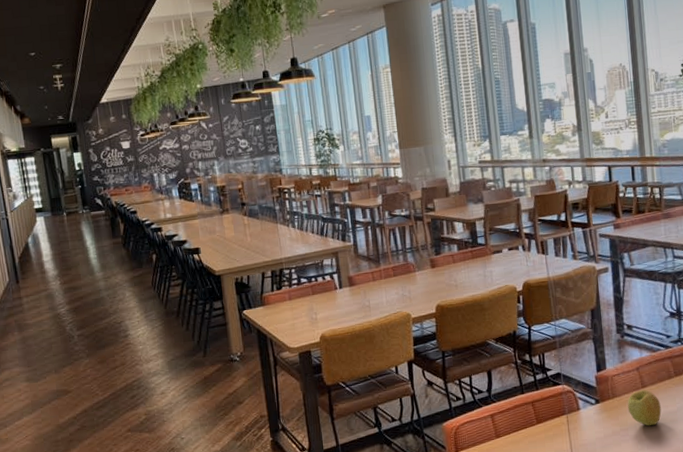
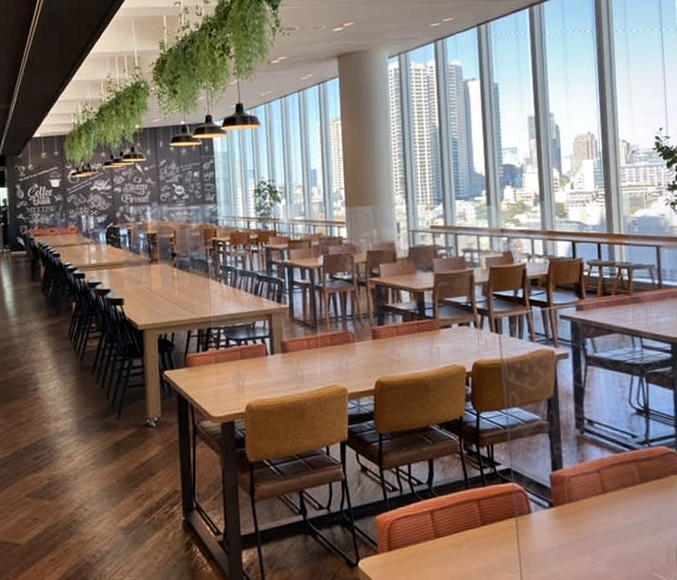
apple: present [627,389,662,426] -> none [585,495,624,539]

